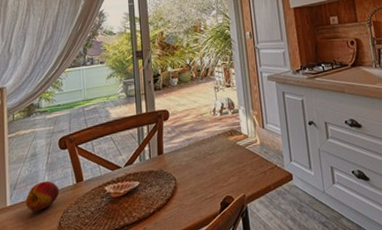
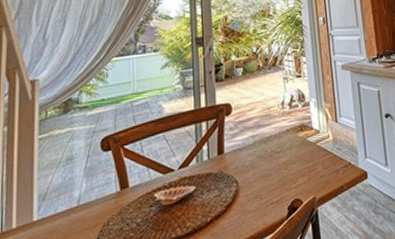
fruit: present [25,180,60,212] -> none [56,188,99,227]

